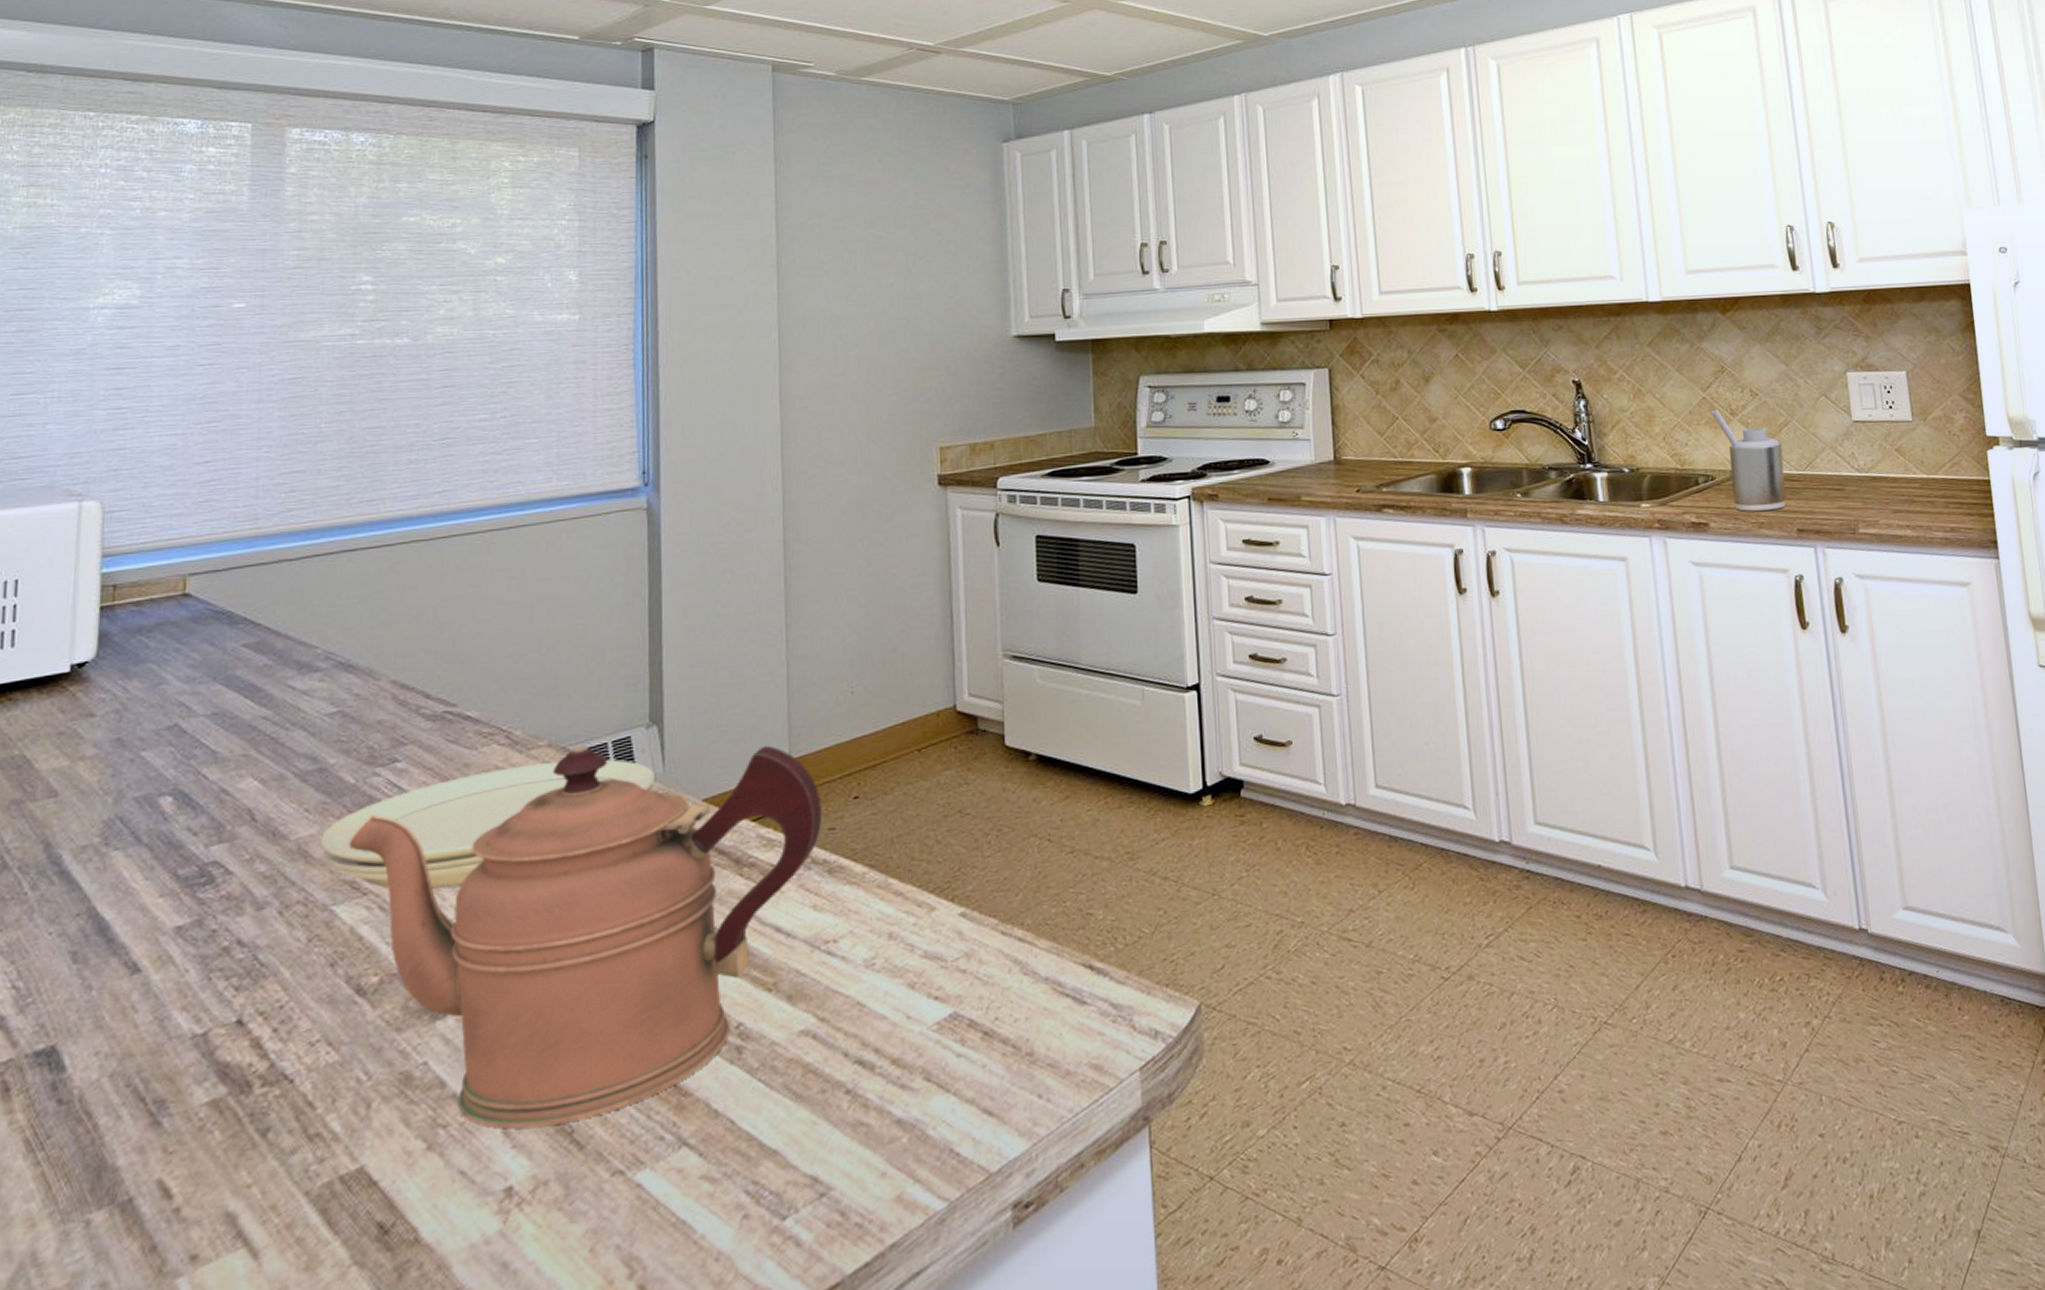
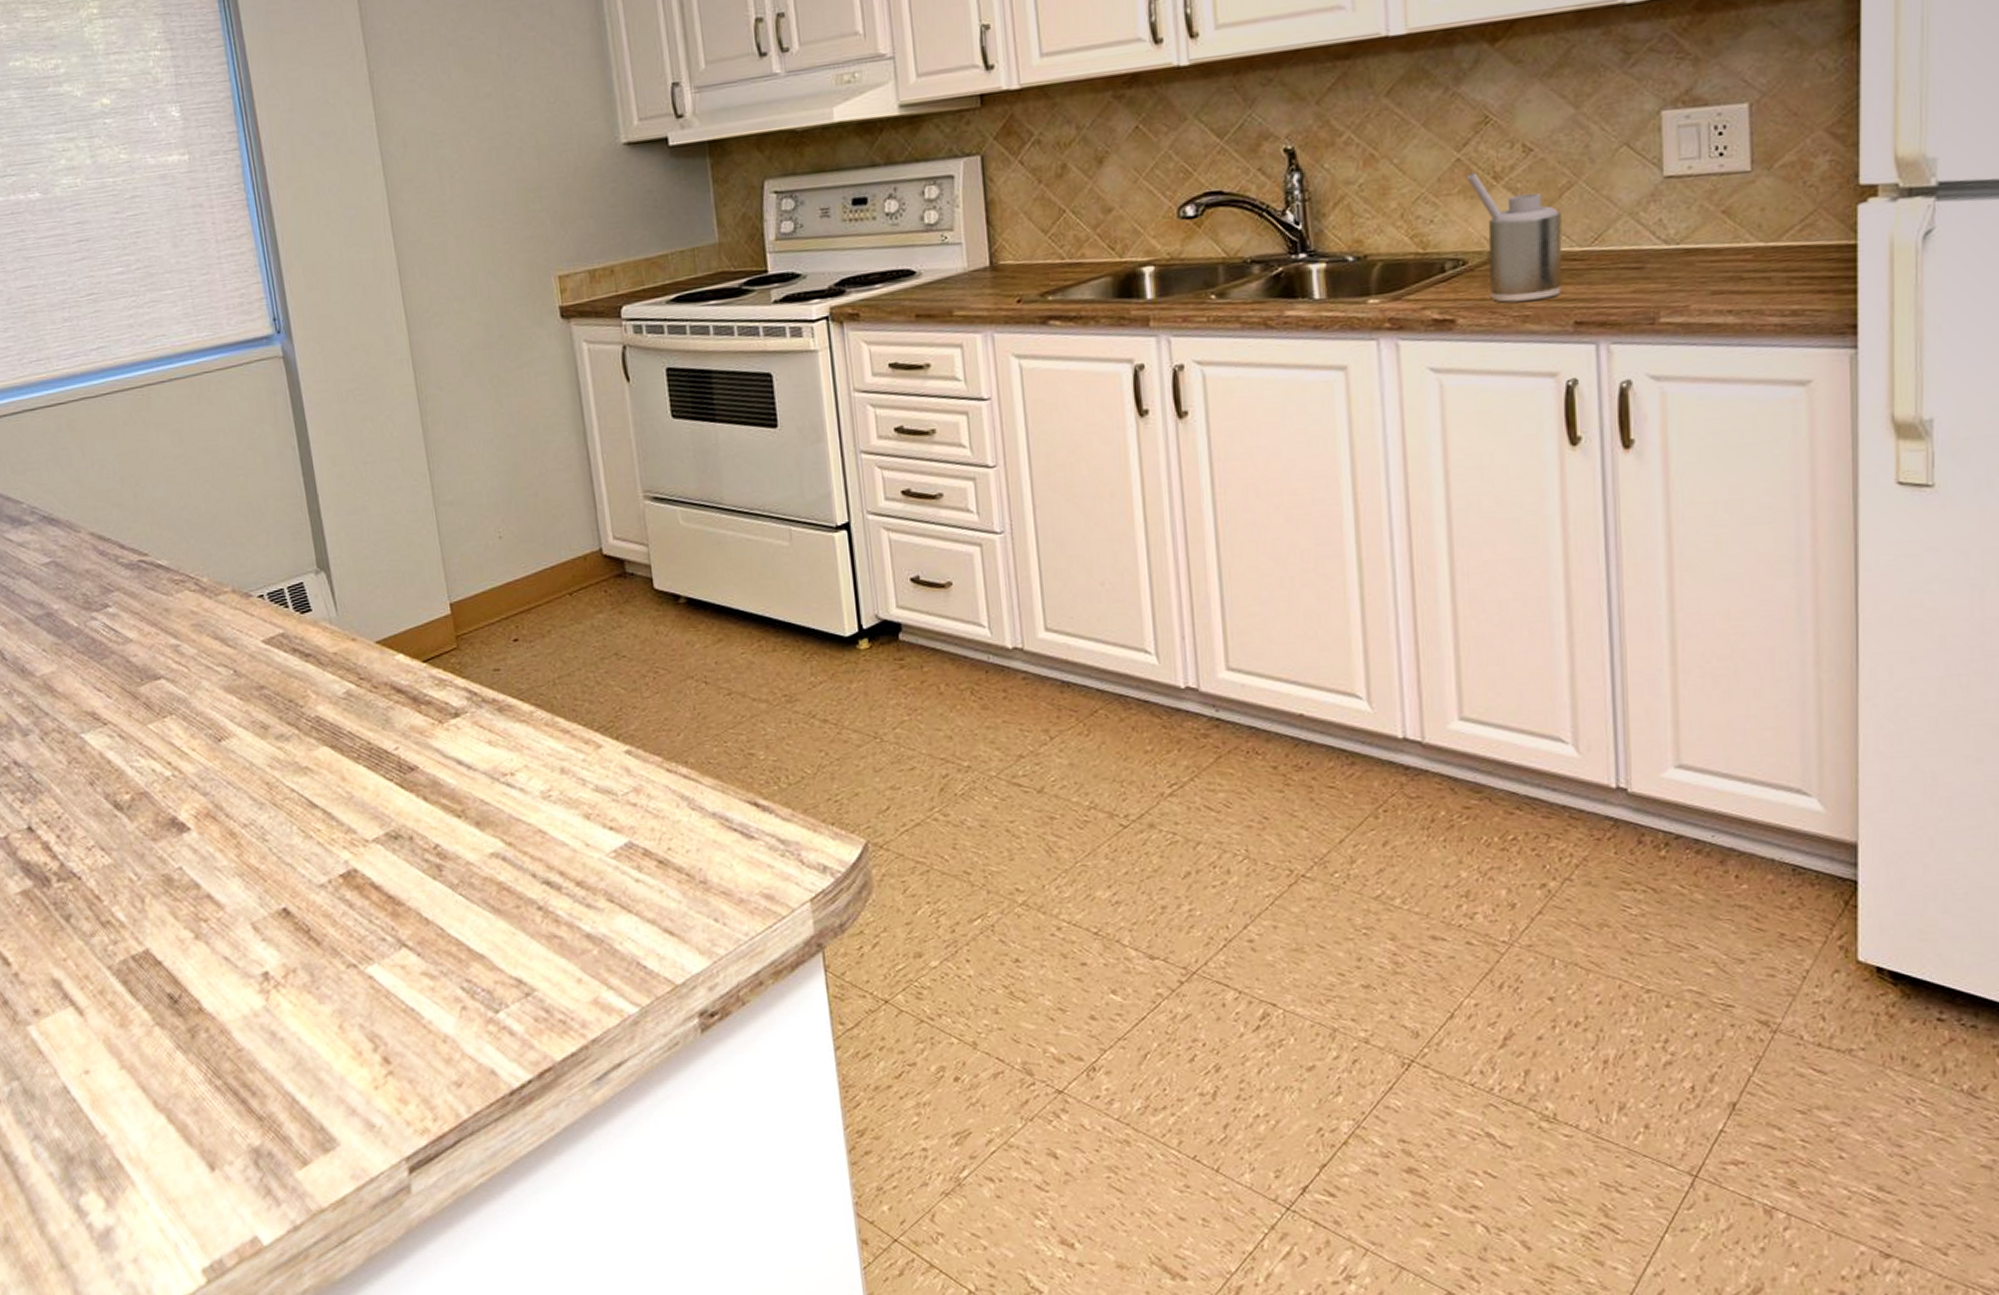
plate: present [319,759,659,889] -> none [59,604,336,720]
coffeepot: present [349,744,822,1129] -> none [83,590,487,926]

